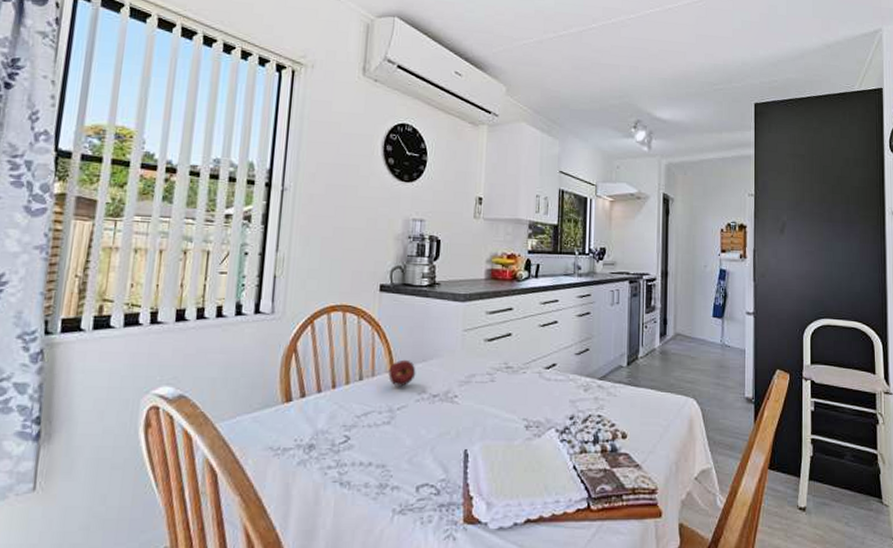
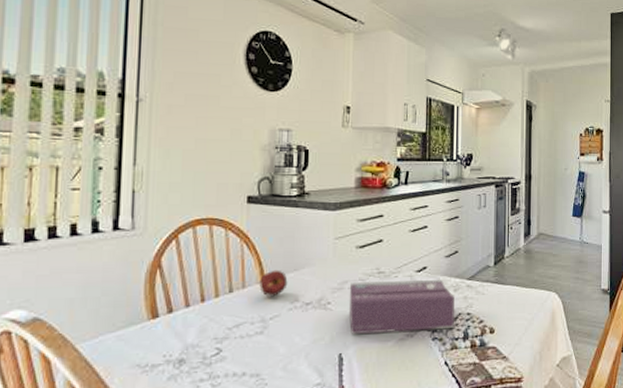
tissue box: none [476,375,585,432] -> present [349,279,454,335]

